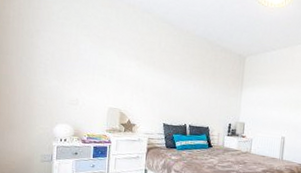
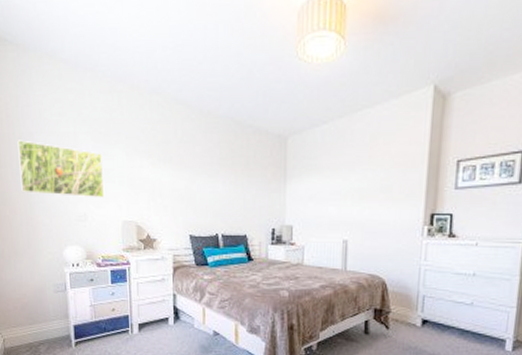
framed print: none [23,34,97,88] -> present [17,140,104,198]

